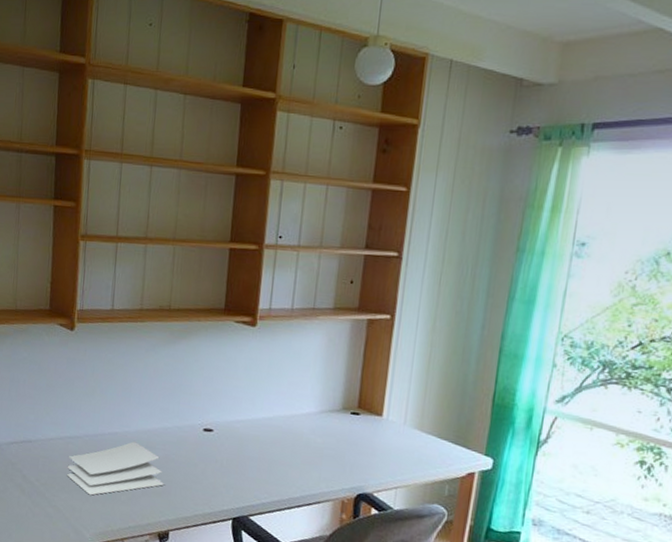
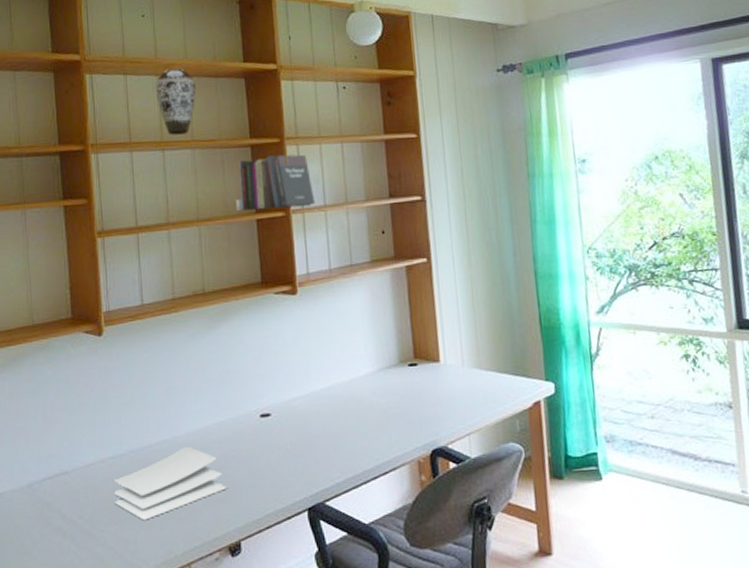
decorative vase: none [151,83,193,153] -> present [155,67,197,135]
books: none [212,187,290,244] -> present [236,154,316,211]

